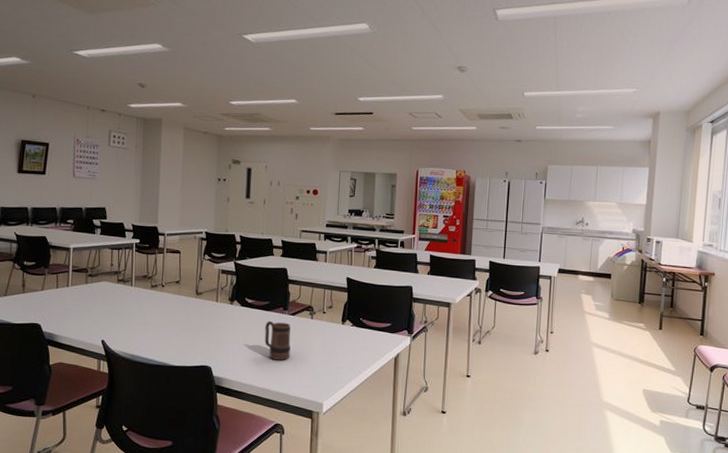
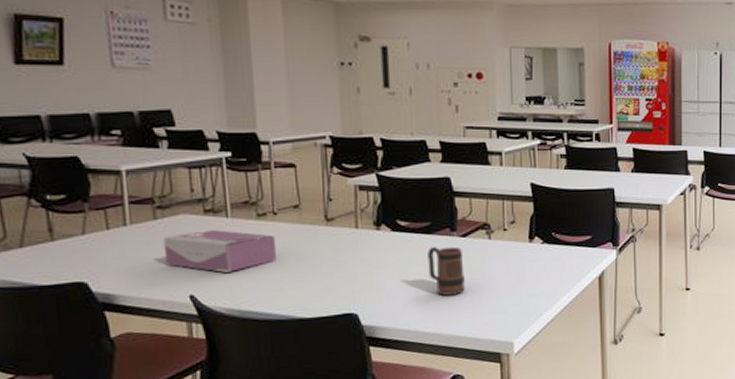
tissue box: none [89,294,162,326] -> present [163,230,277,272]

